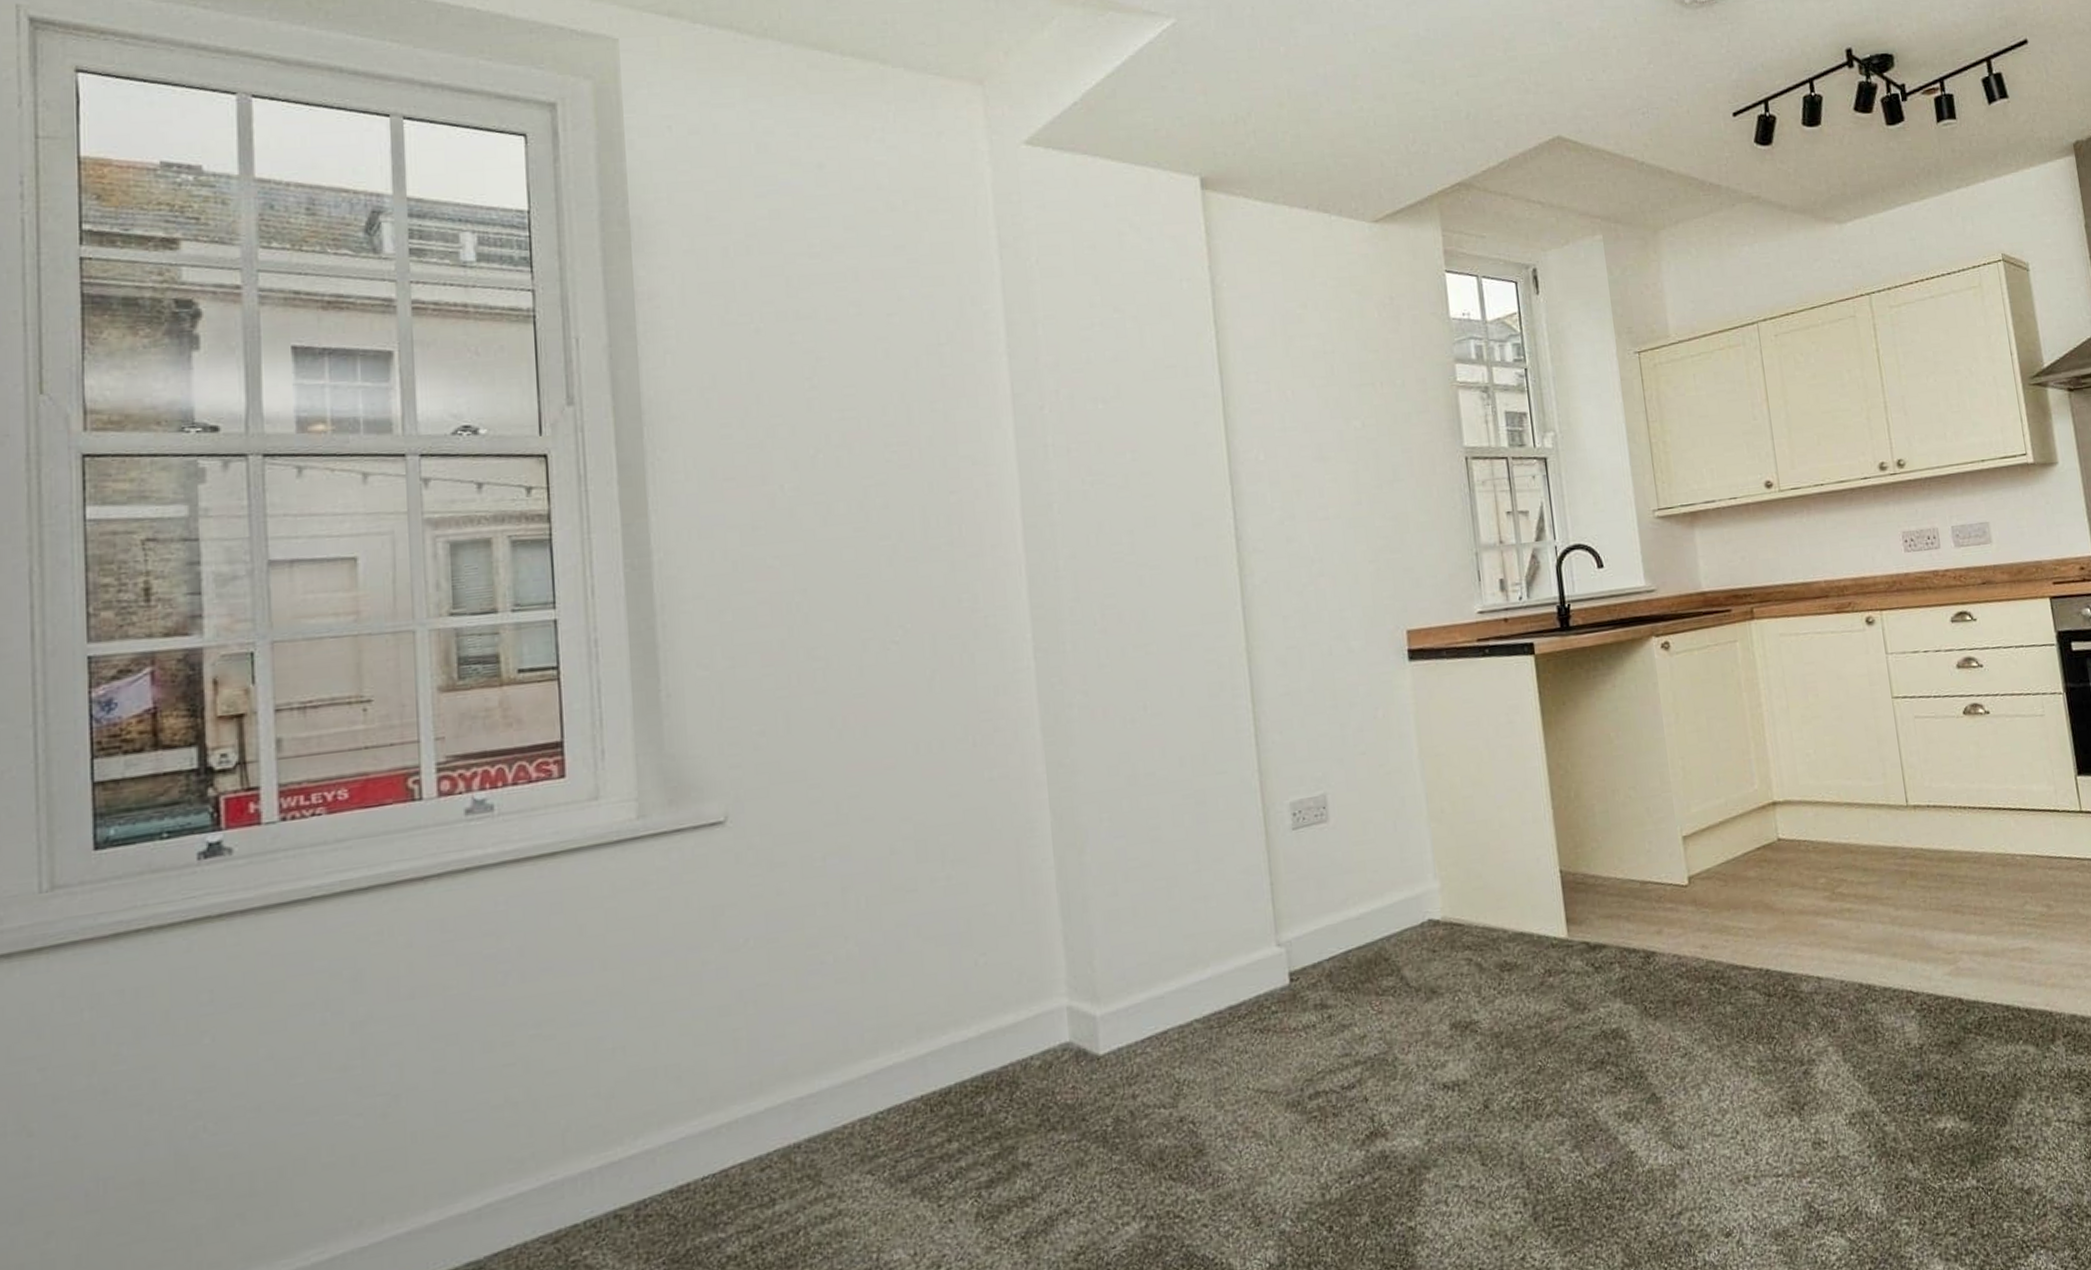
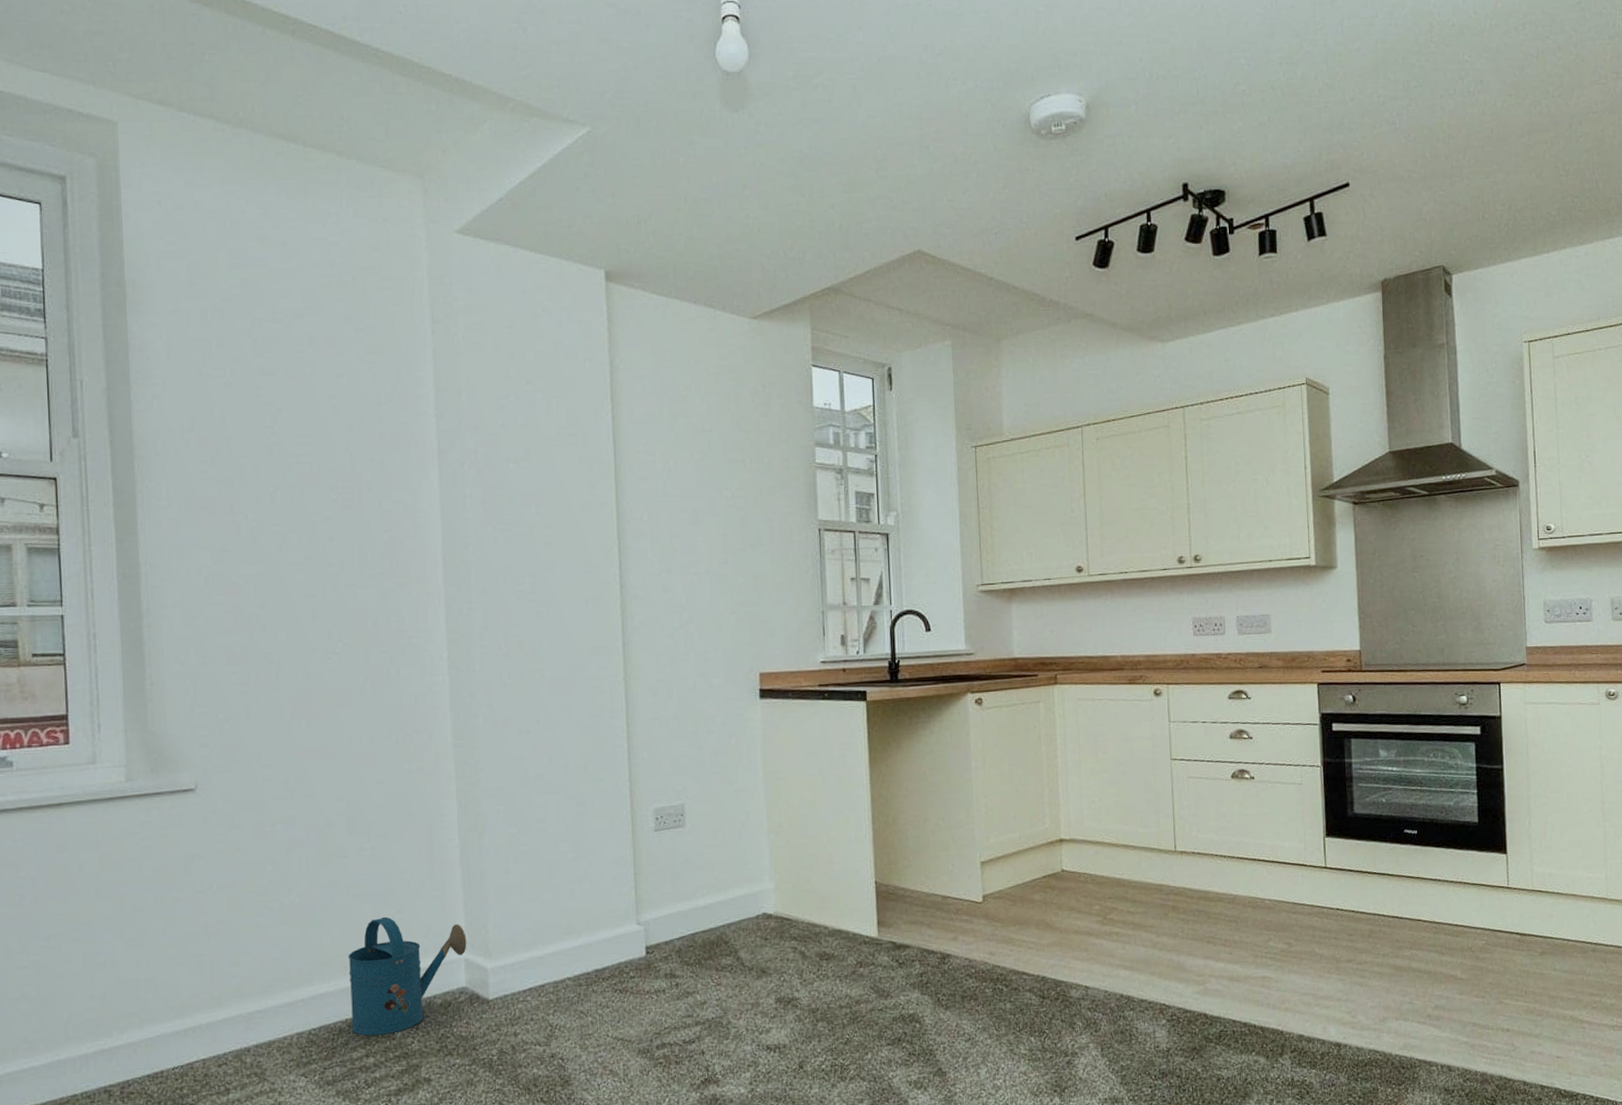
watering can: none [921,961,1070,1115] -> present [348,916,467,1036]

